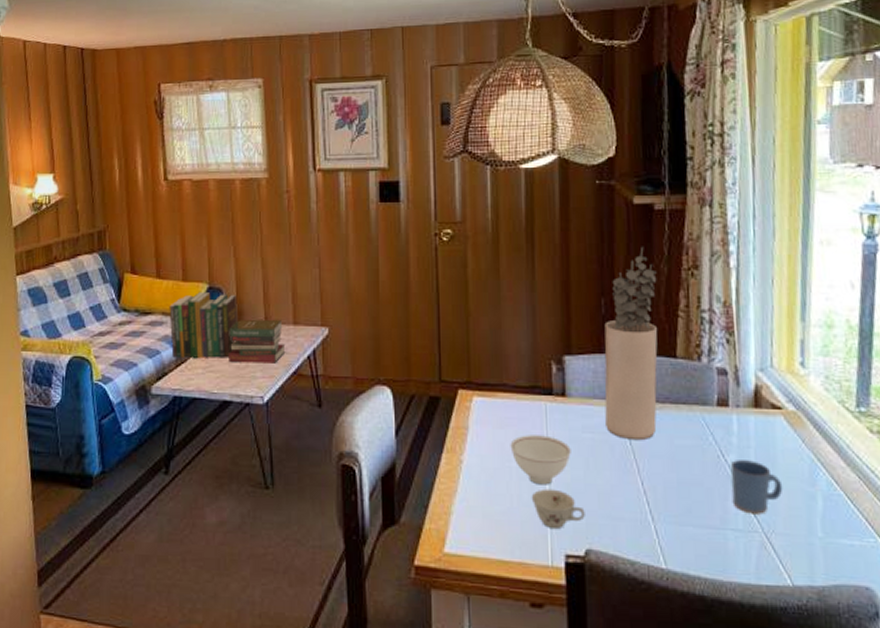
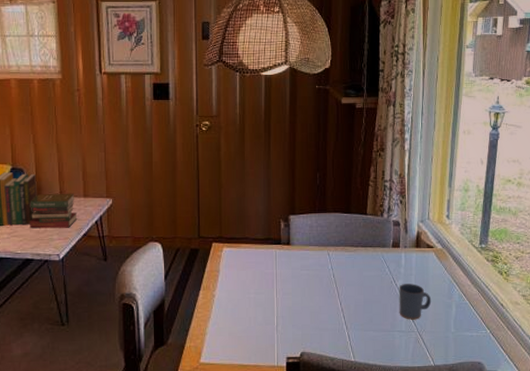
bowl: present [510,435,571,485] -> none [250,273,293,309]
teacup: present [531,488,585,528] -> none [264,311,301,339]
vase: present [604,246,658,439] -> none [317,134,356,273]

